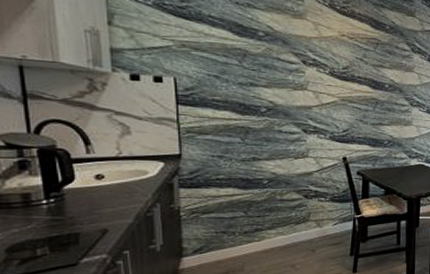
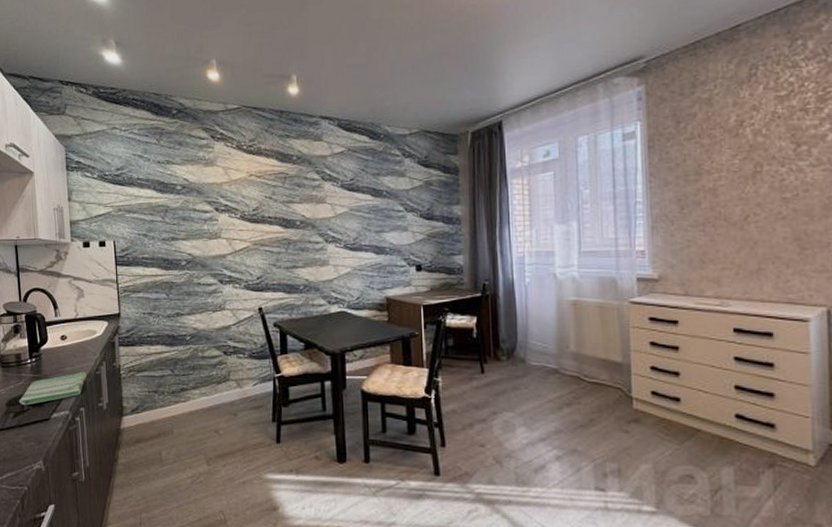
dish towel: none [27,213,133,251] -> present [19,371,87,406]

